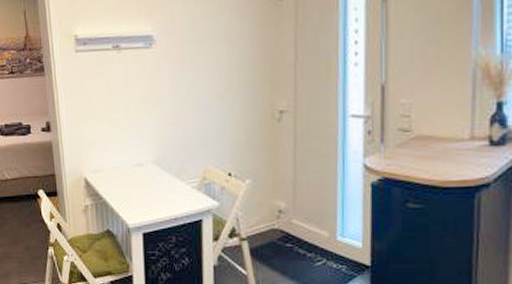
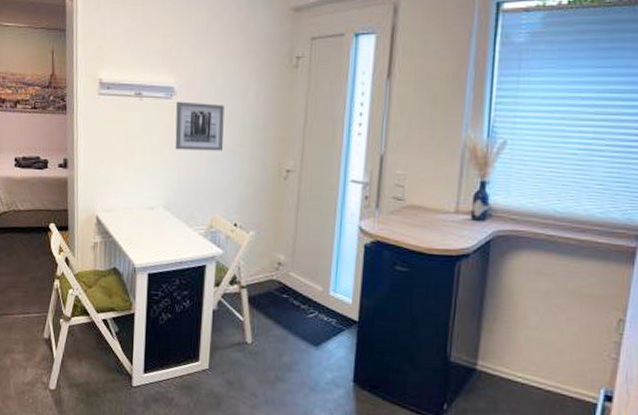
wall art: none [157,48,209,101] -> present [175,101,225,151]

